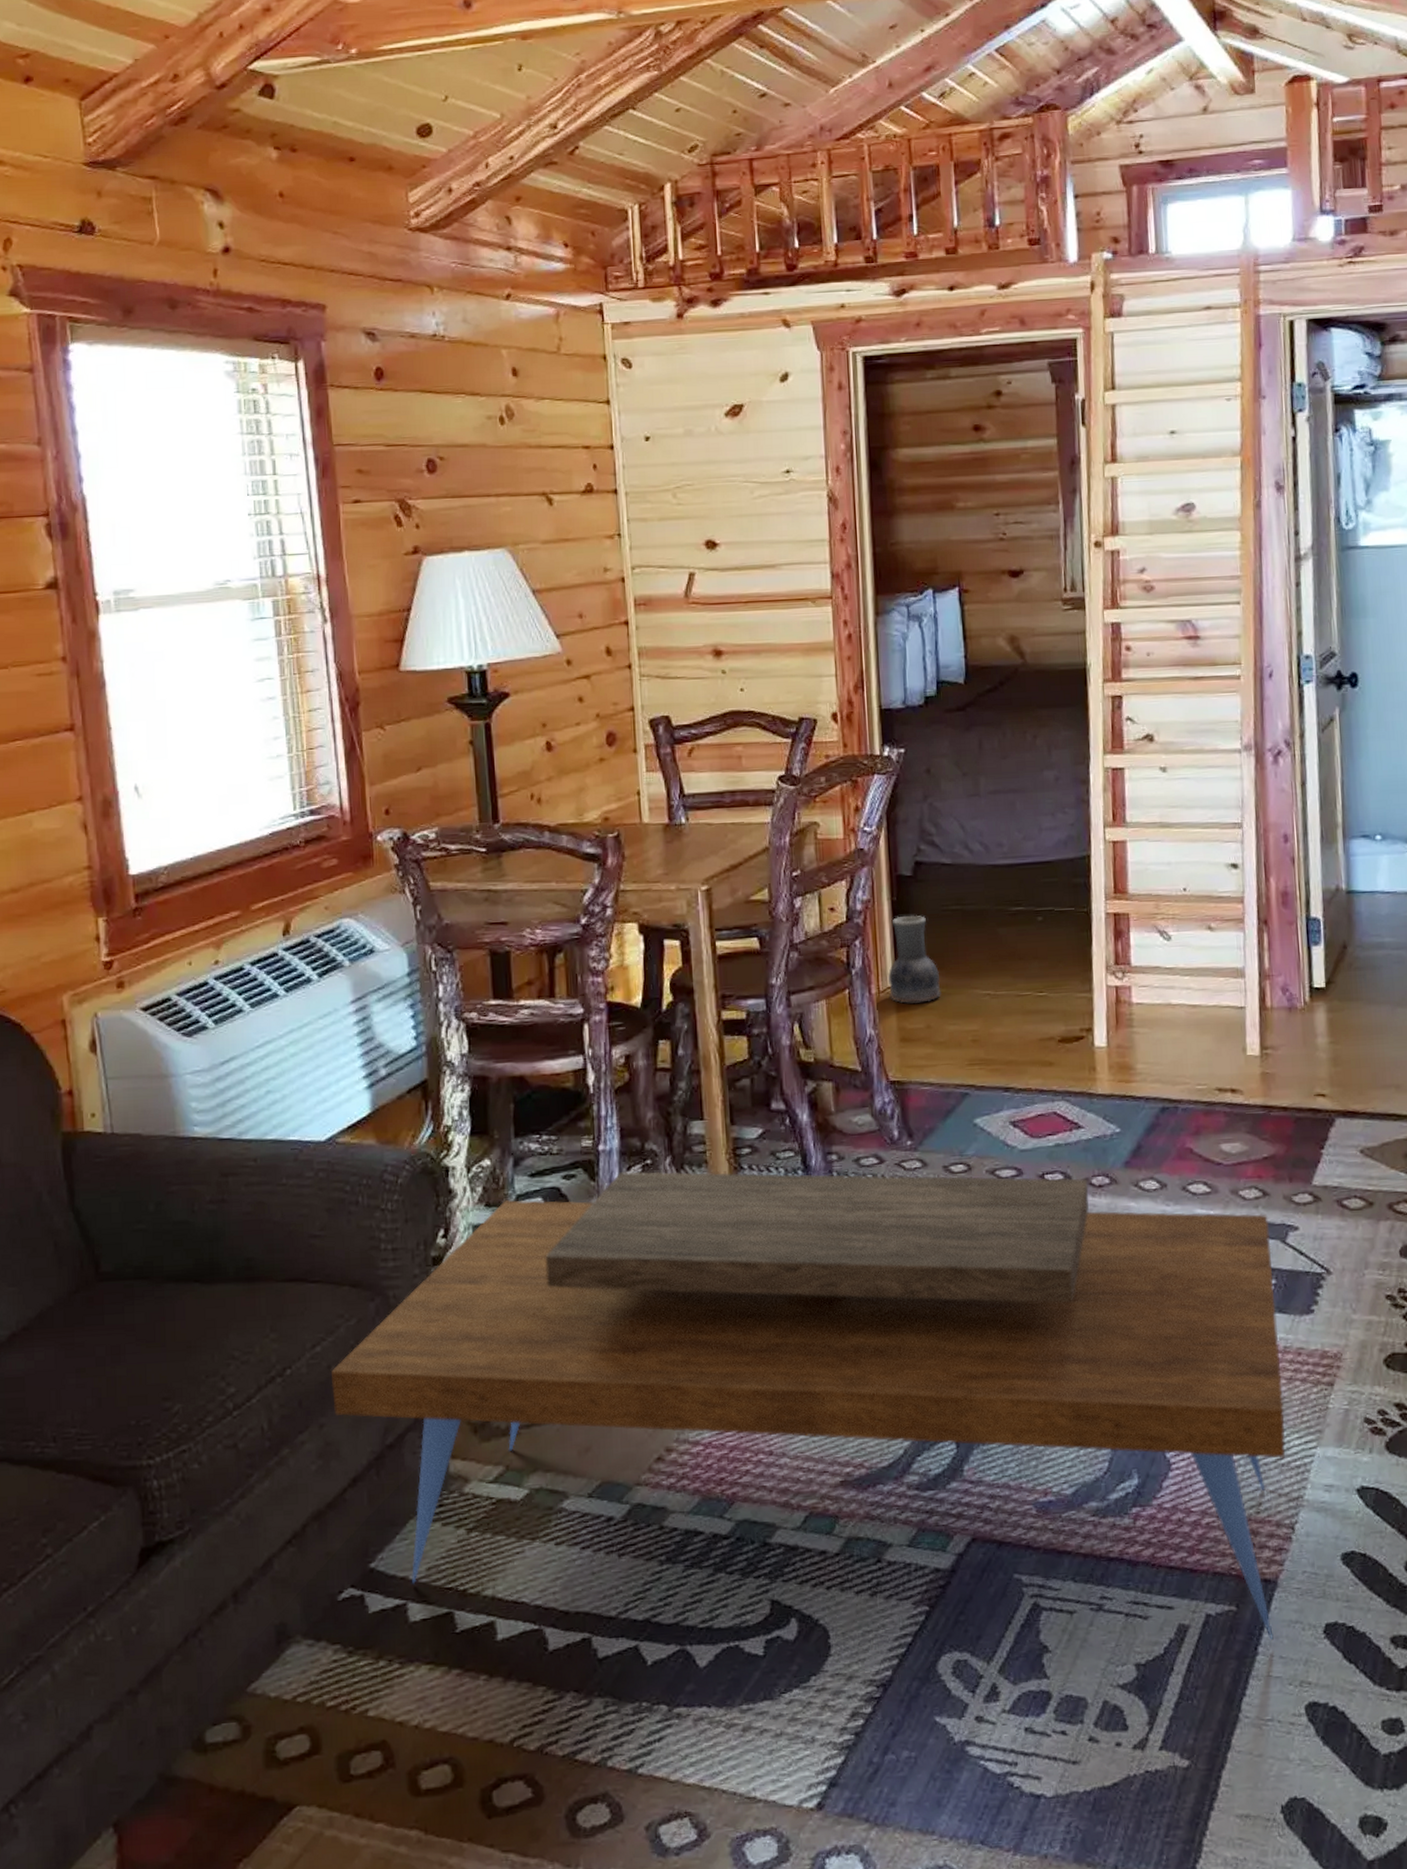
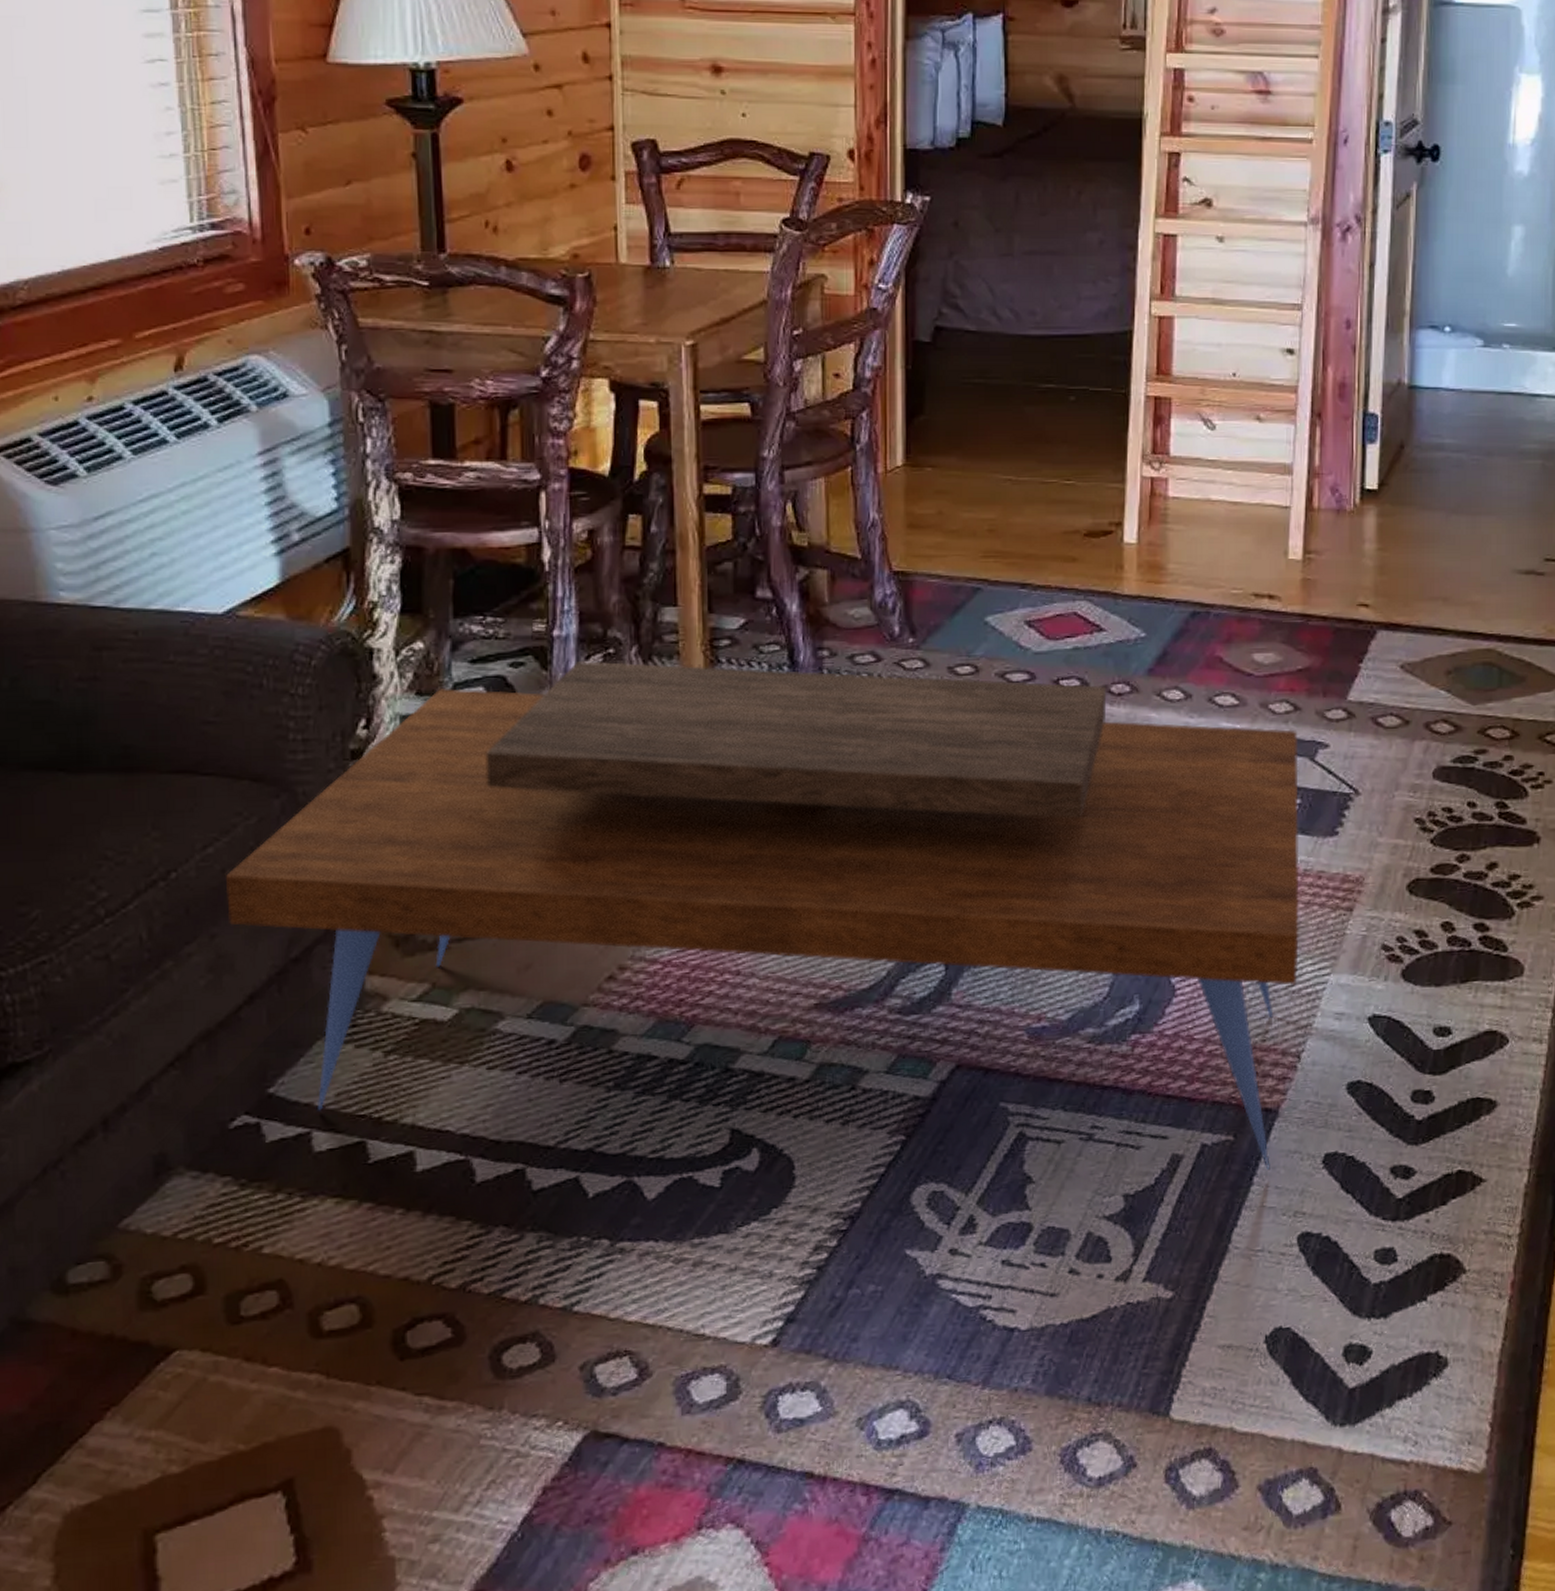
vase: present [888,915,941,1004] -> none [898,387,957,486]

